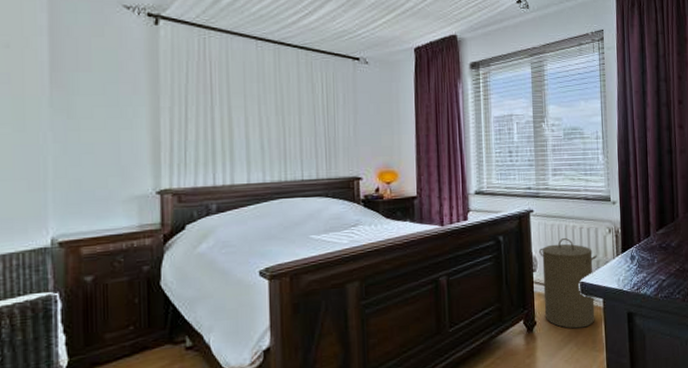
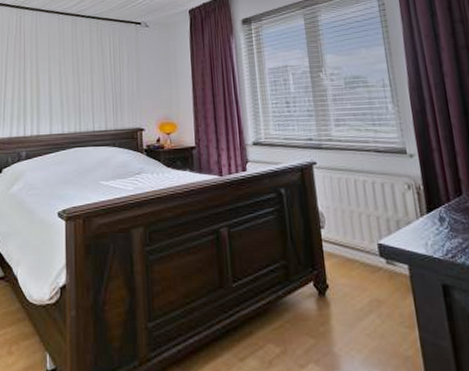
laundry hamper: present [539,238,597,329] -> none [326,194,401,297]

